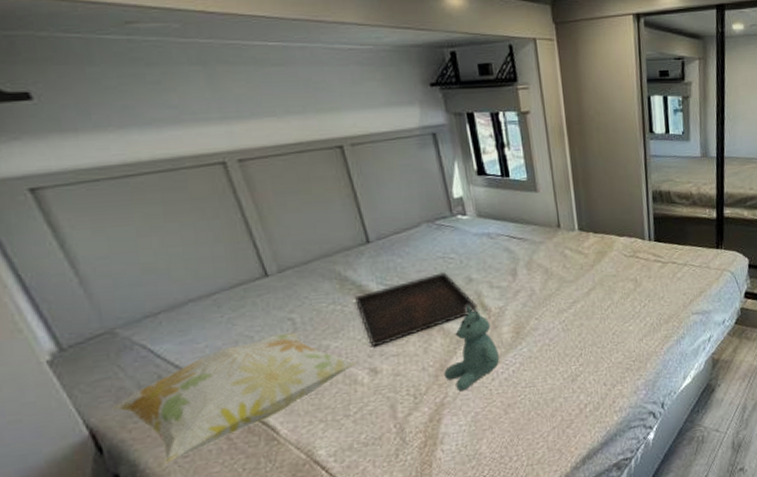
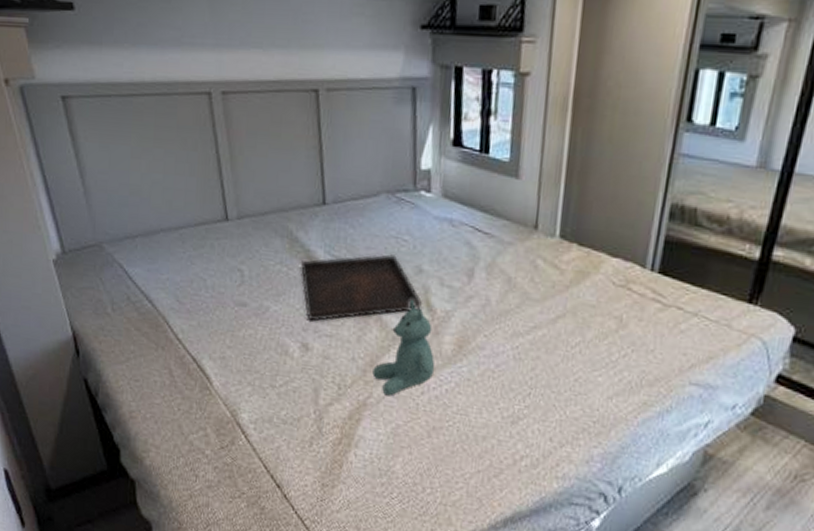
decorative pillow: present [112,332,358,463] -> none [91,283,292,382]

